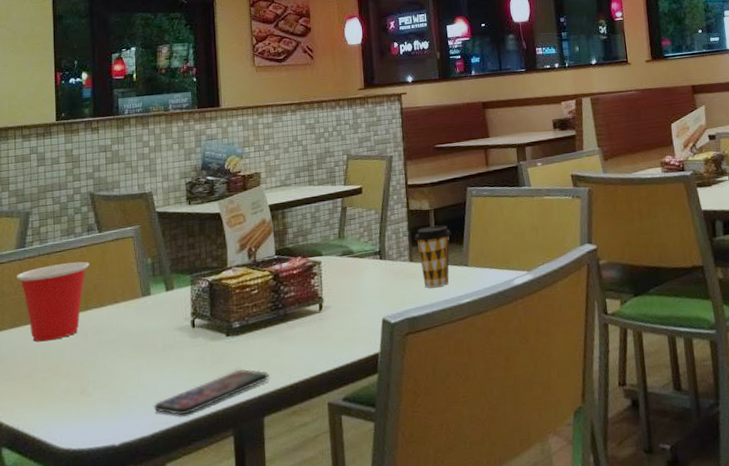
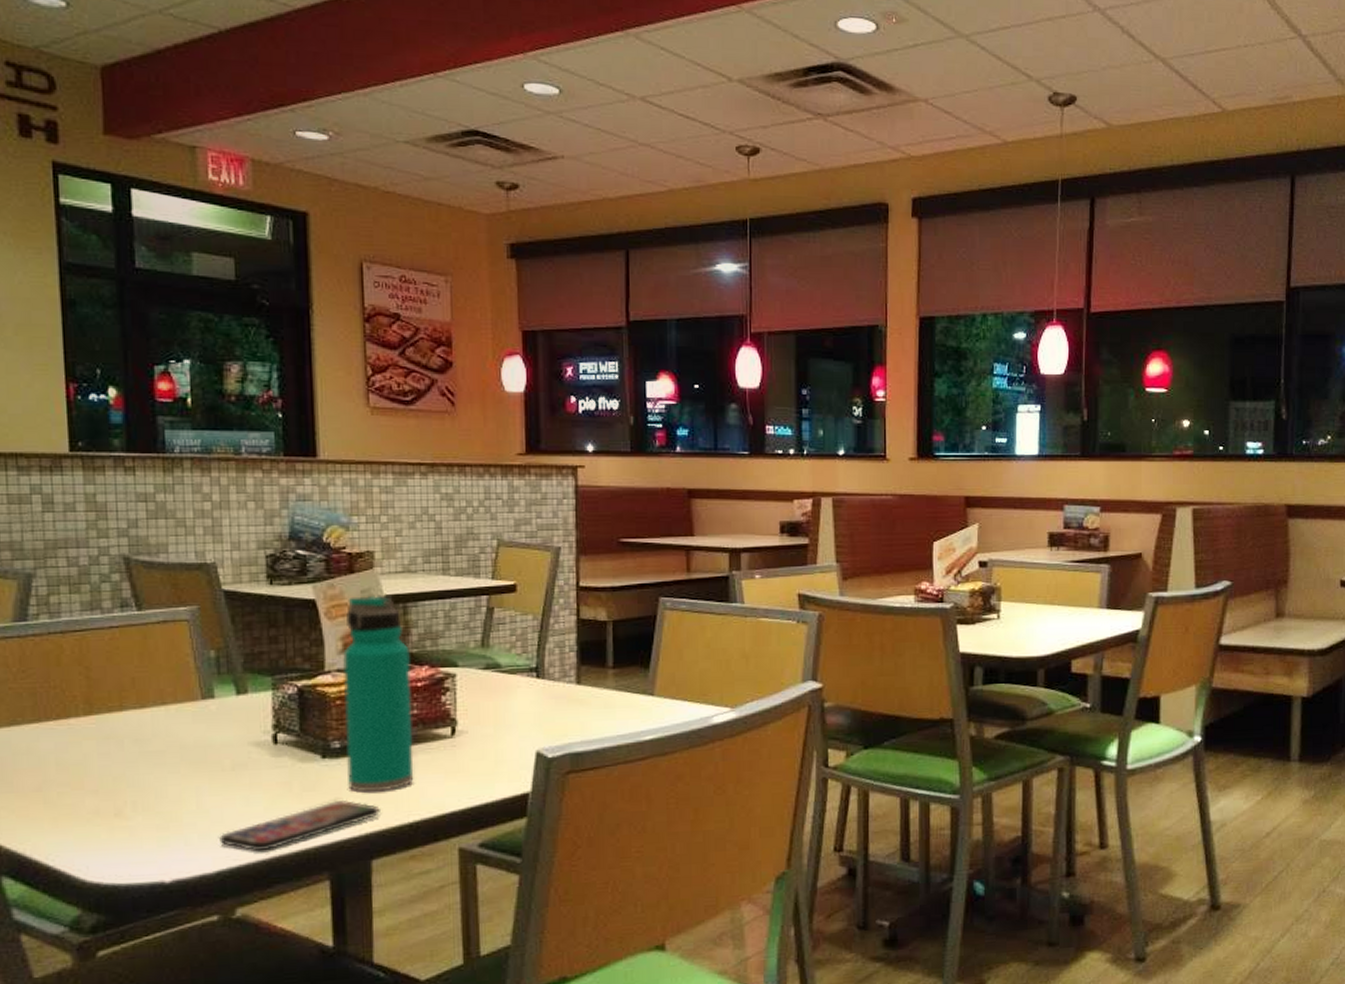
cup: present [16,261,90,342] -> none [14,646,125,747]
water bottle: none [240,204,293,362] -> present [343,594,414,792]
coffee cup: present [415,225,451,288] -> none [586,642,634,719]

